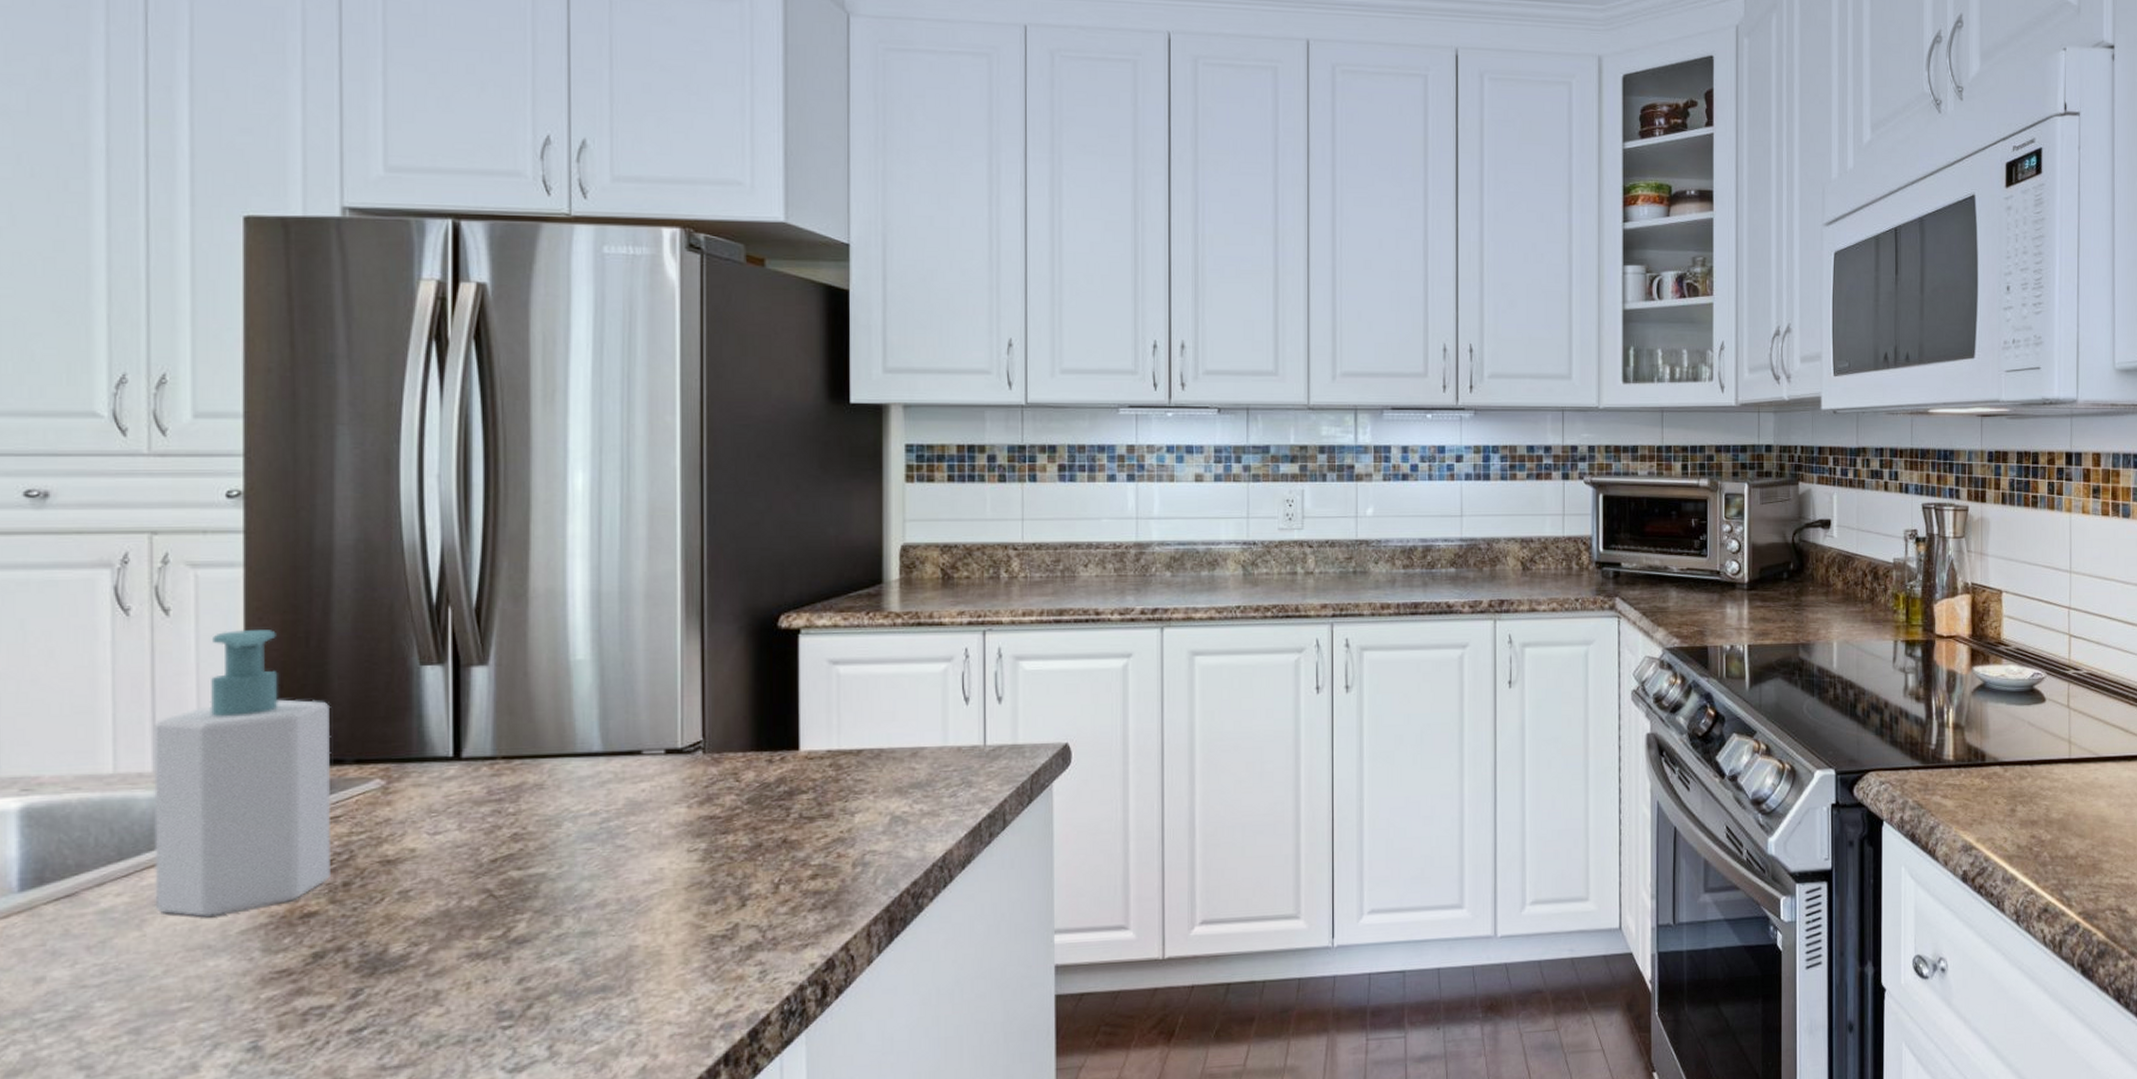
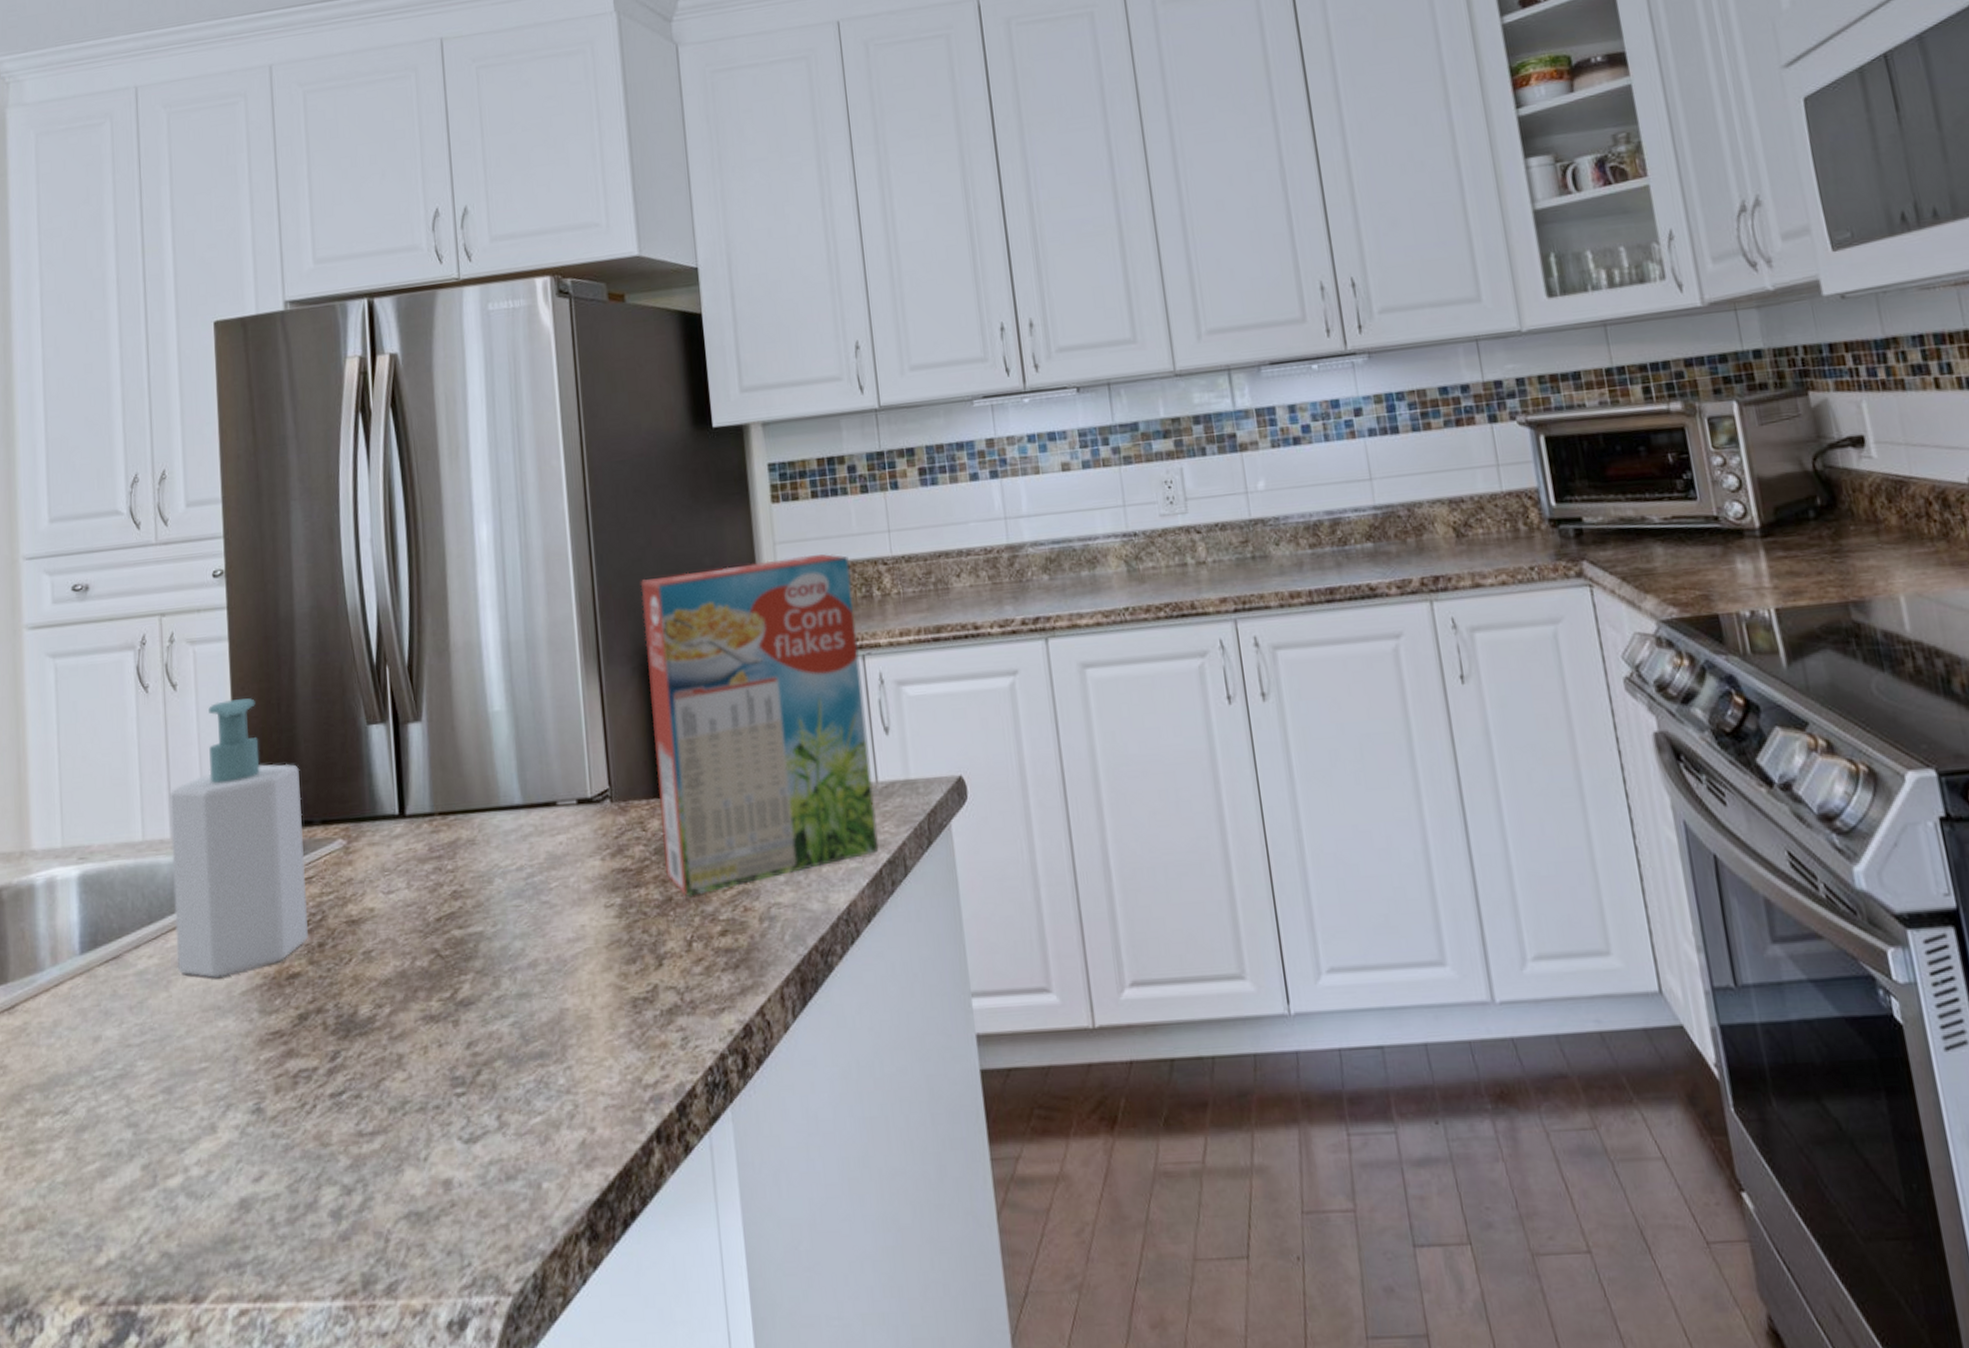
cereal box: none [755,534,980,844] -> present [640,554,879,898]

